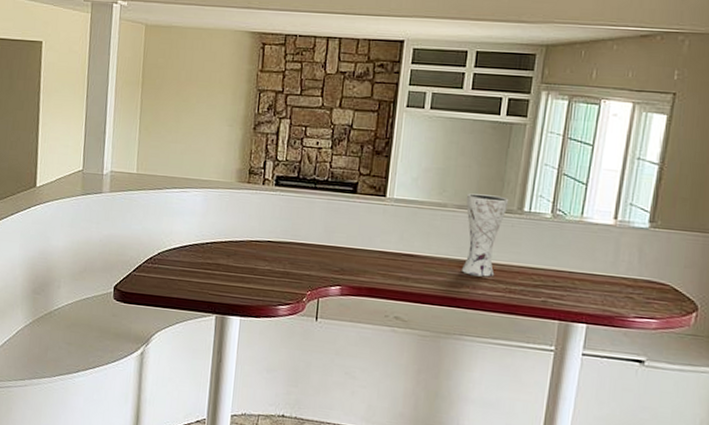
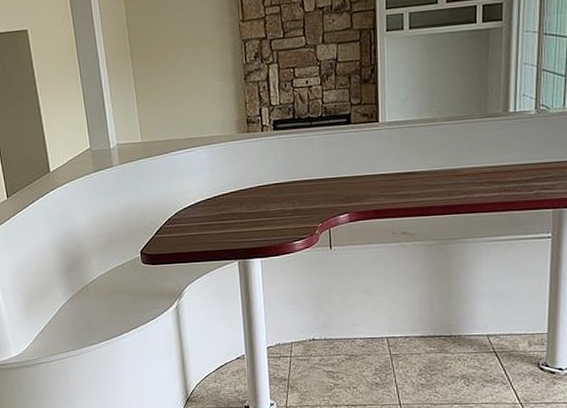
vase: present [462,193,509,277] -> none [455,101,494,182]

